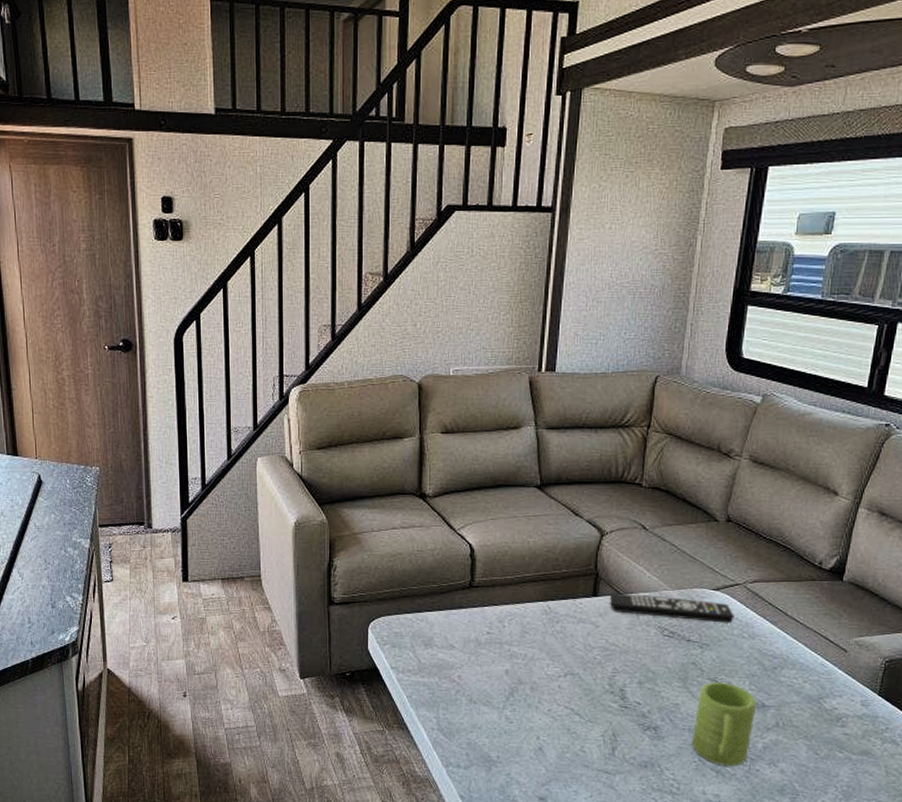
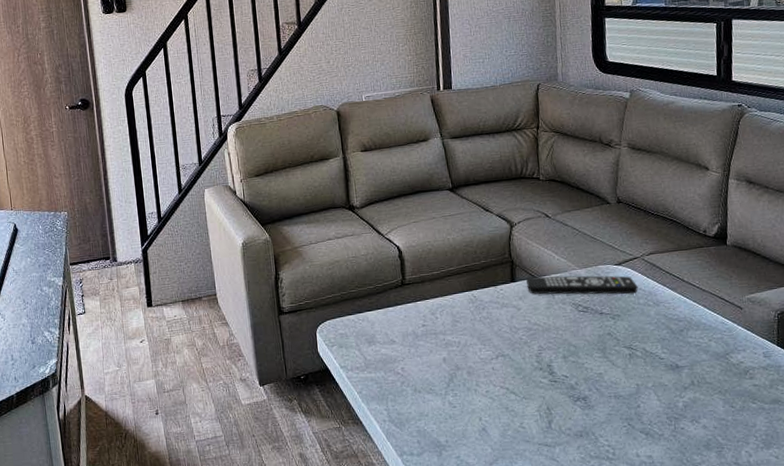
mug: present [691,681,756,766] -> none [618,348,672,427]

